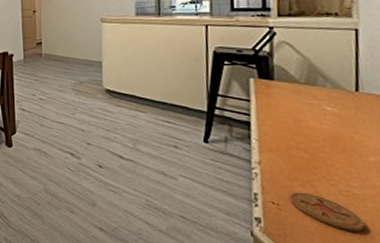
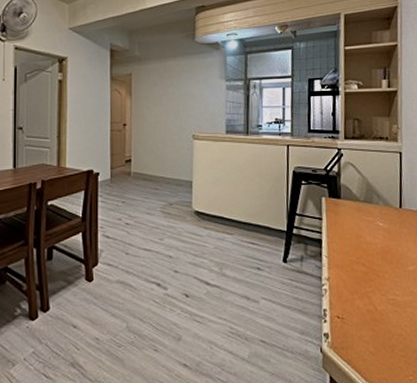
coaster: present [289,192,366,231] -> none [351,304,406,336]

